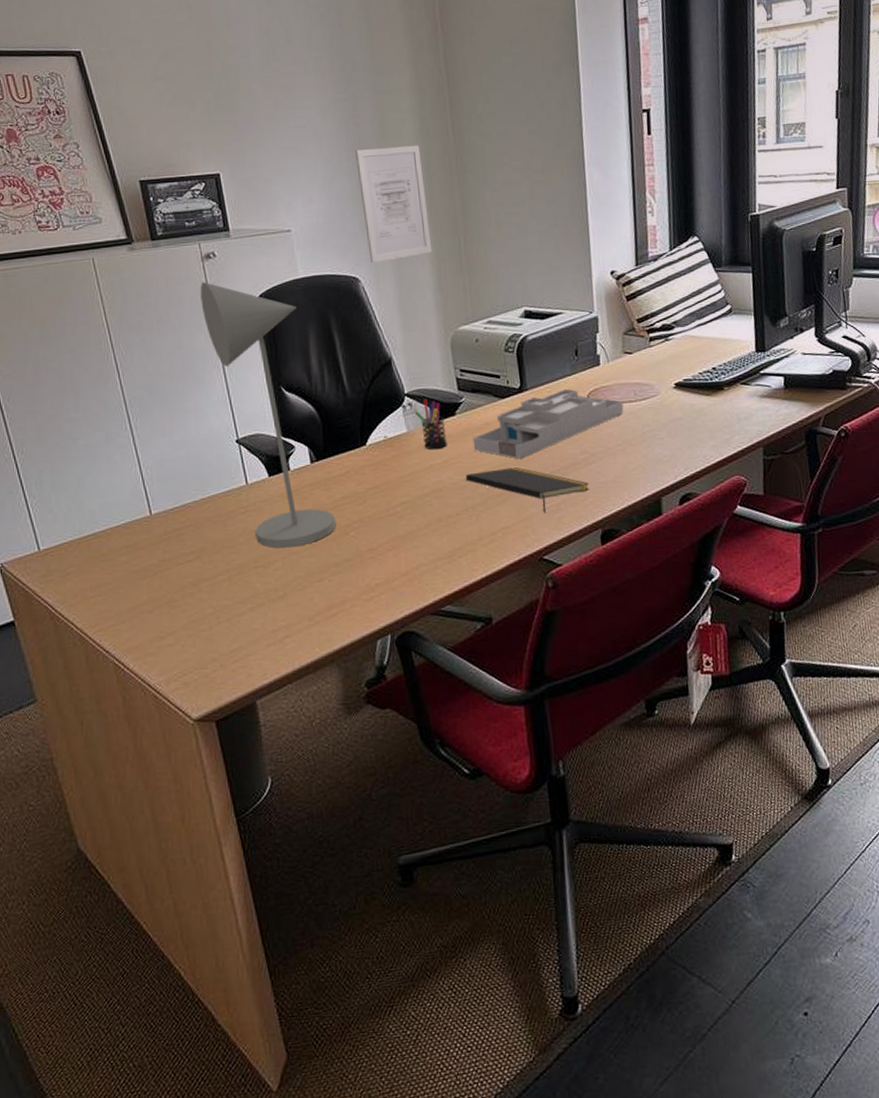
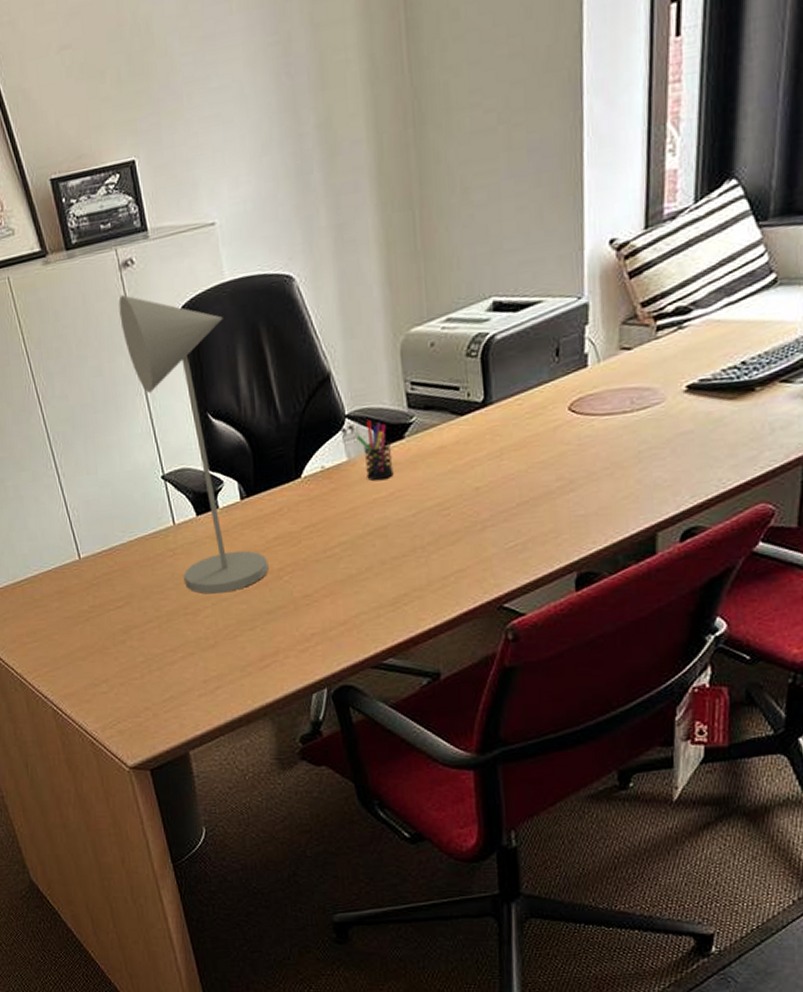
wall art: present [355,145,433,263] -> none [289,93,381,255]
notepad: present [465,467,589,514] -> none [413,499,564,554]
desk organizer: present [472,388,624,459] -> none [424,399,616,489]

